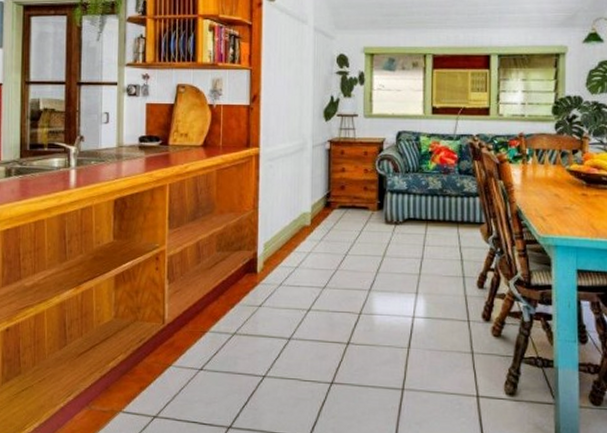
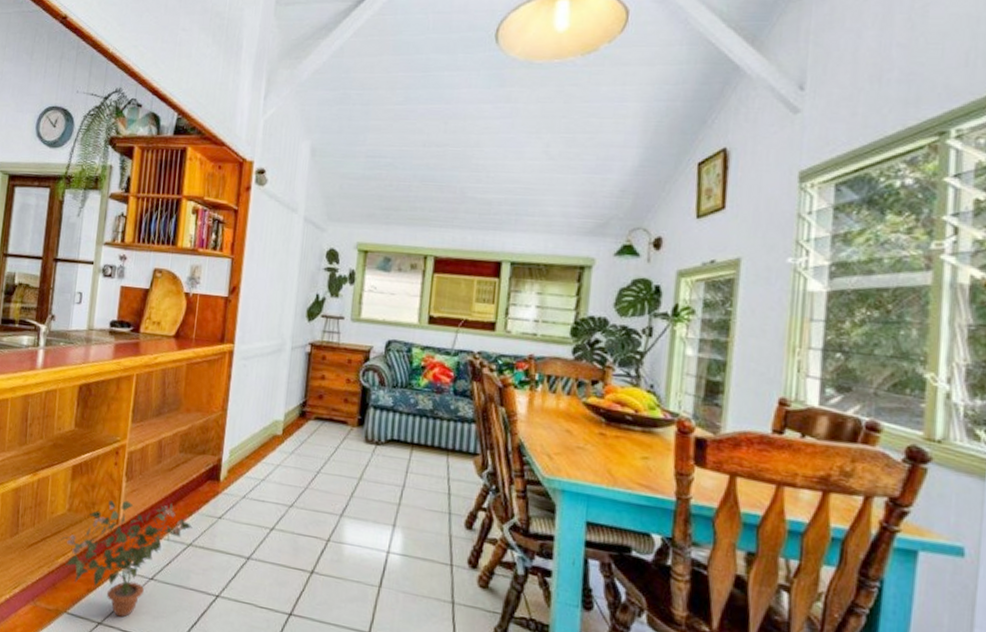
potted plant: none [106,298,235,408] -> present [57,500,193,617]

